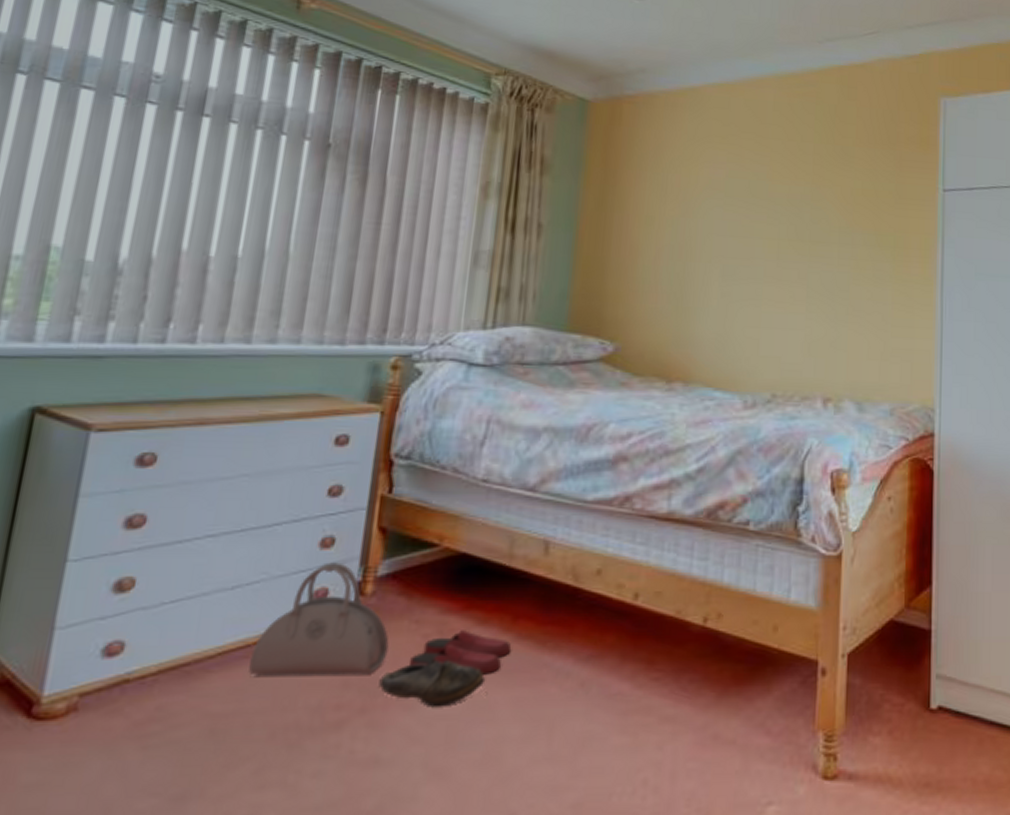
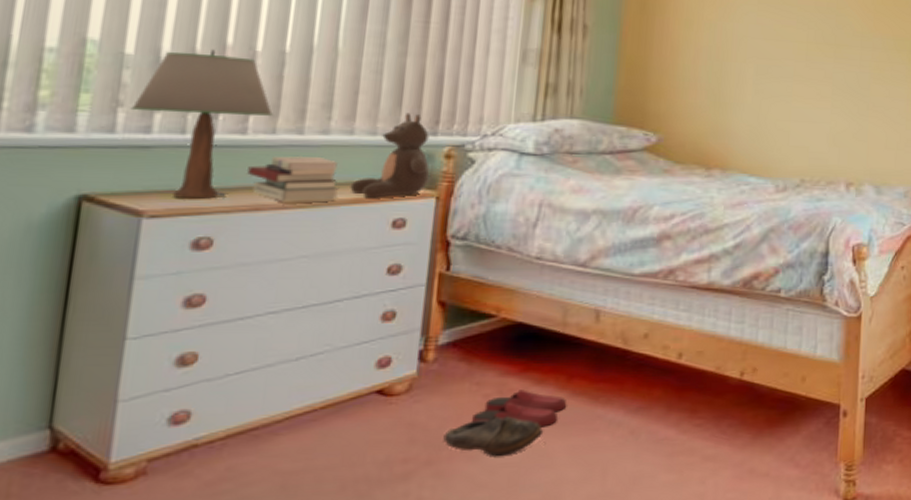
table lamp: none [87,255,222,412] -> present [130,49,273,199]
books: none [194,366,283,419] -> present [247,155,338,204]
handbag: present [249,562,389,676] -> none [317,334,452,436]
teddy bear: none [294,320,376,413] -> present [350,112,429,198]

